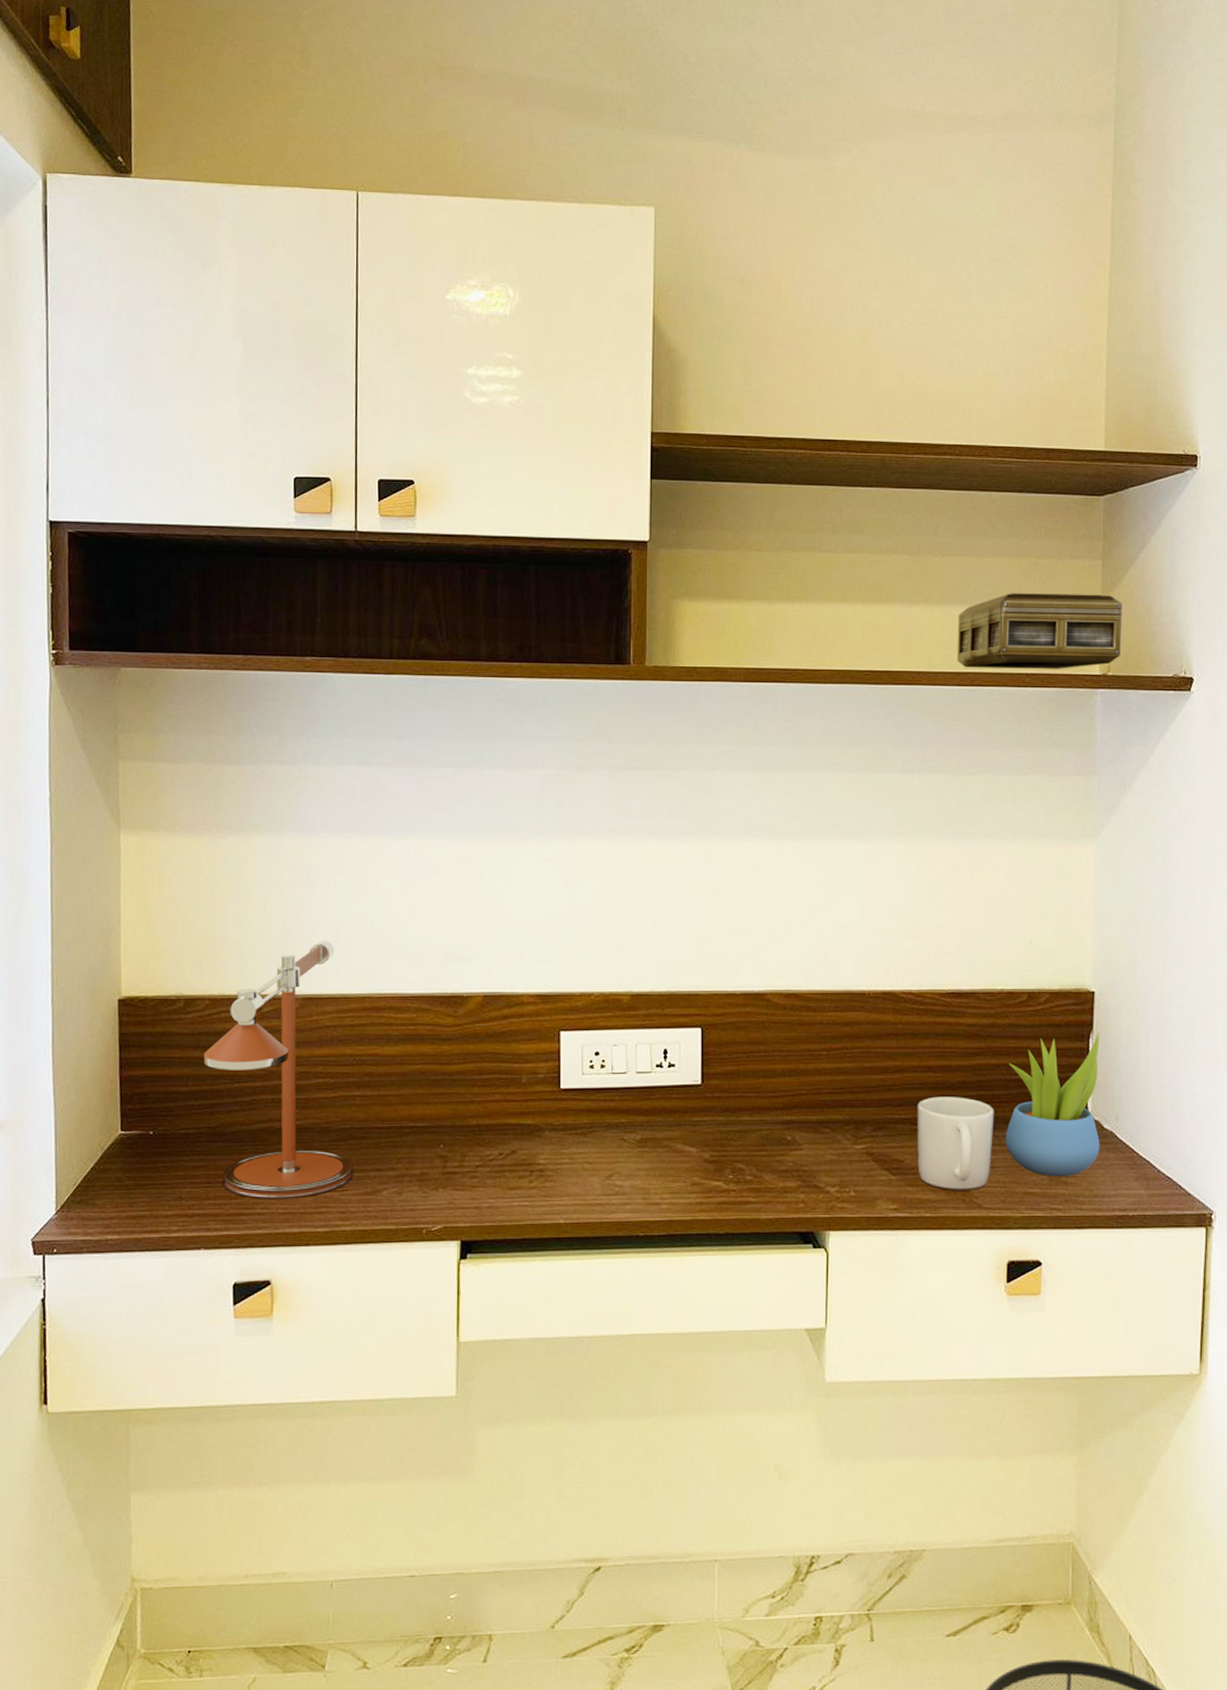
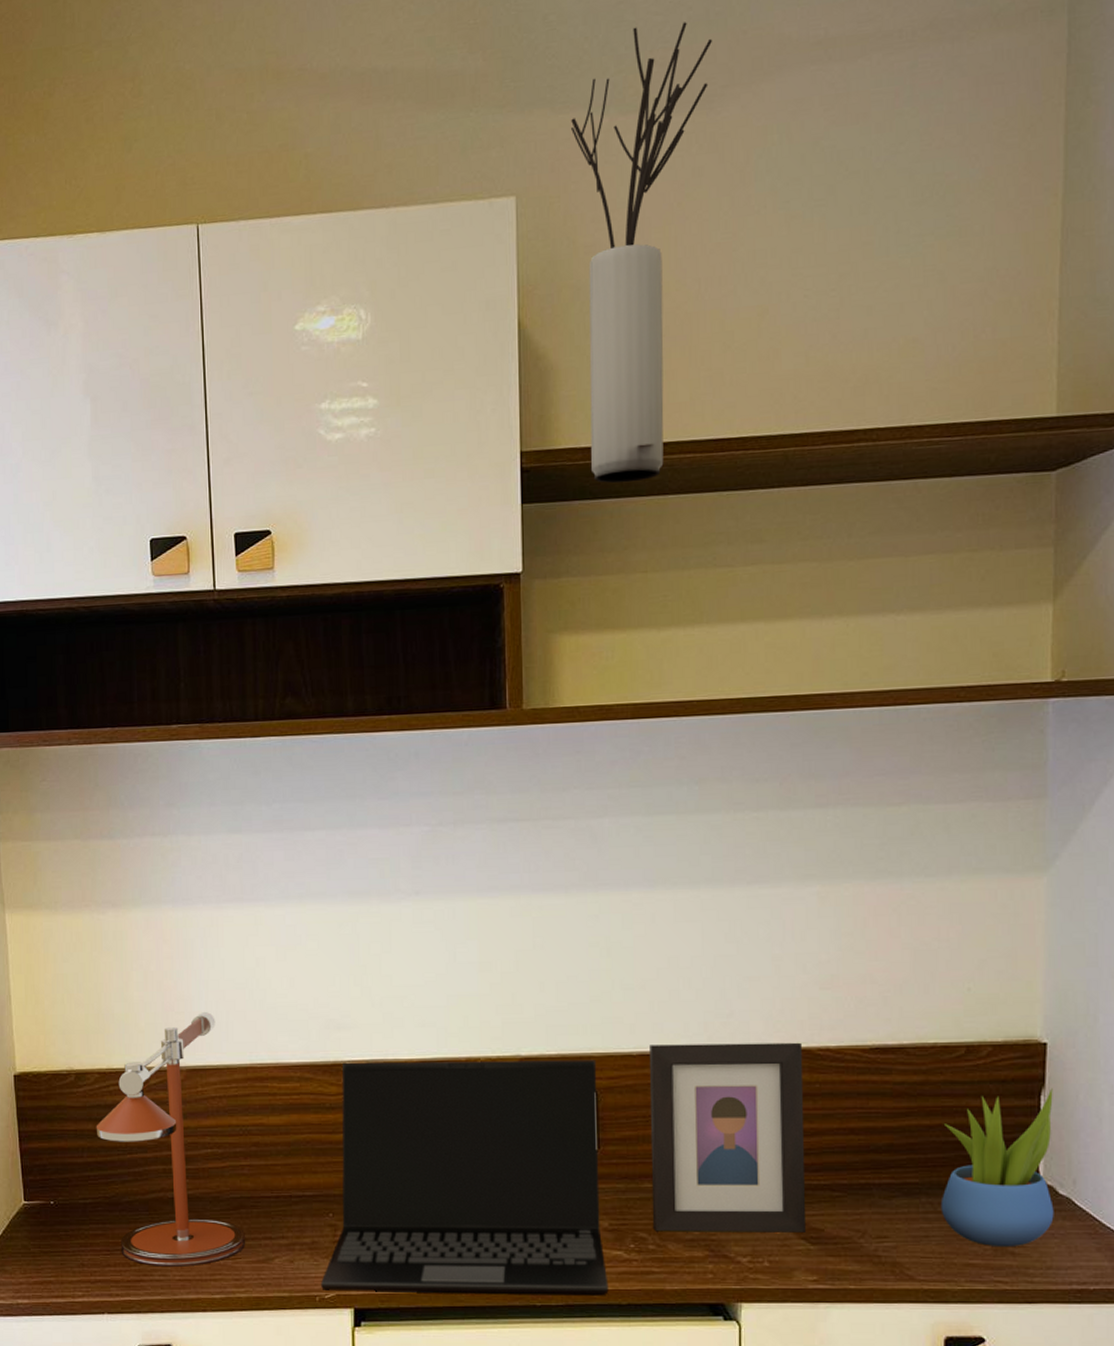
laptop: none [429,994,708,1226] -> present [321,1060,609,1296]
vase: none [706,79,829,470] -> present [571,22,713,484]
picture frame: none [750,985,889,1164] -> present [649,1042,805,1232]
mug: present [917,1097,994,1192] -> none [838,1161,928,1263]
decorative box: present [957,593,1123,669] -> none [877,587,1080,685]

